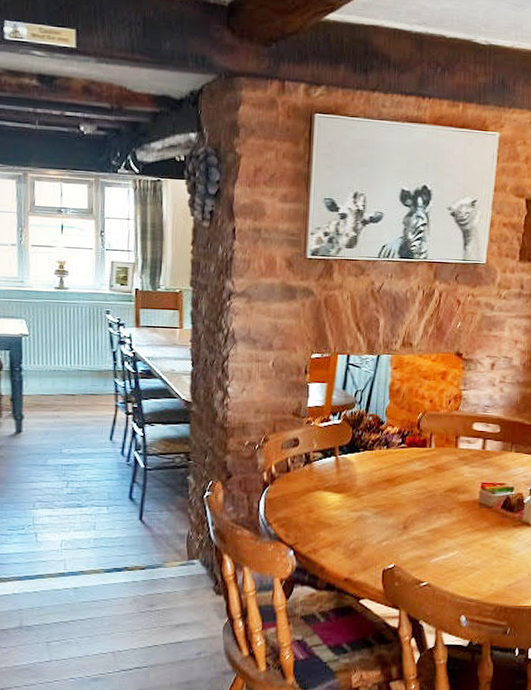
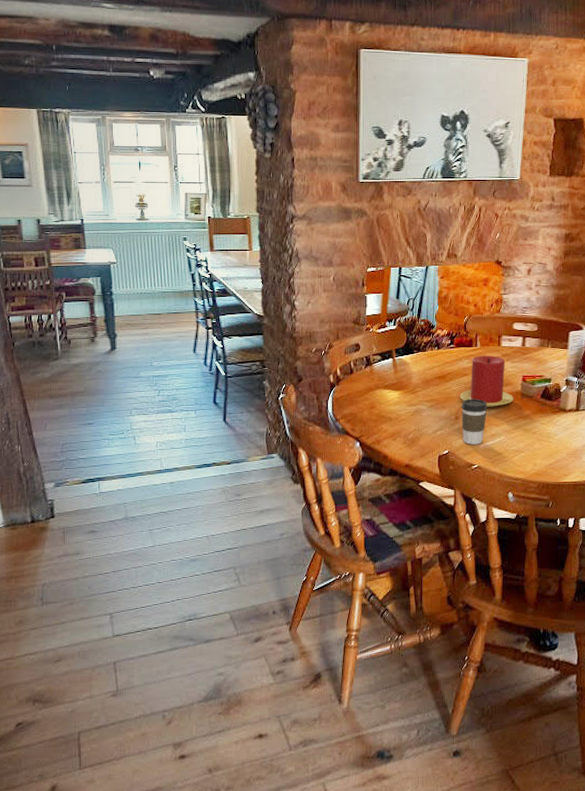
candle: none [409,458,470,517] -> present [459,356,513,407]
coffee cup: none [410,506,441,559] -> present [461,399,488,445]

